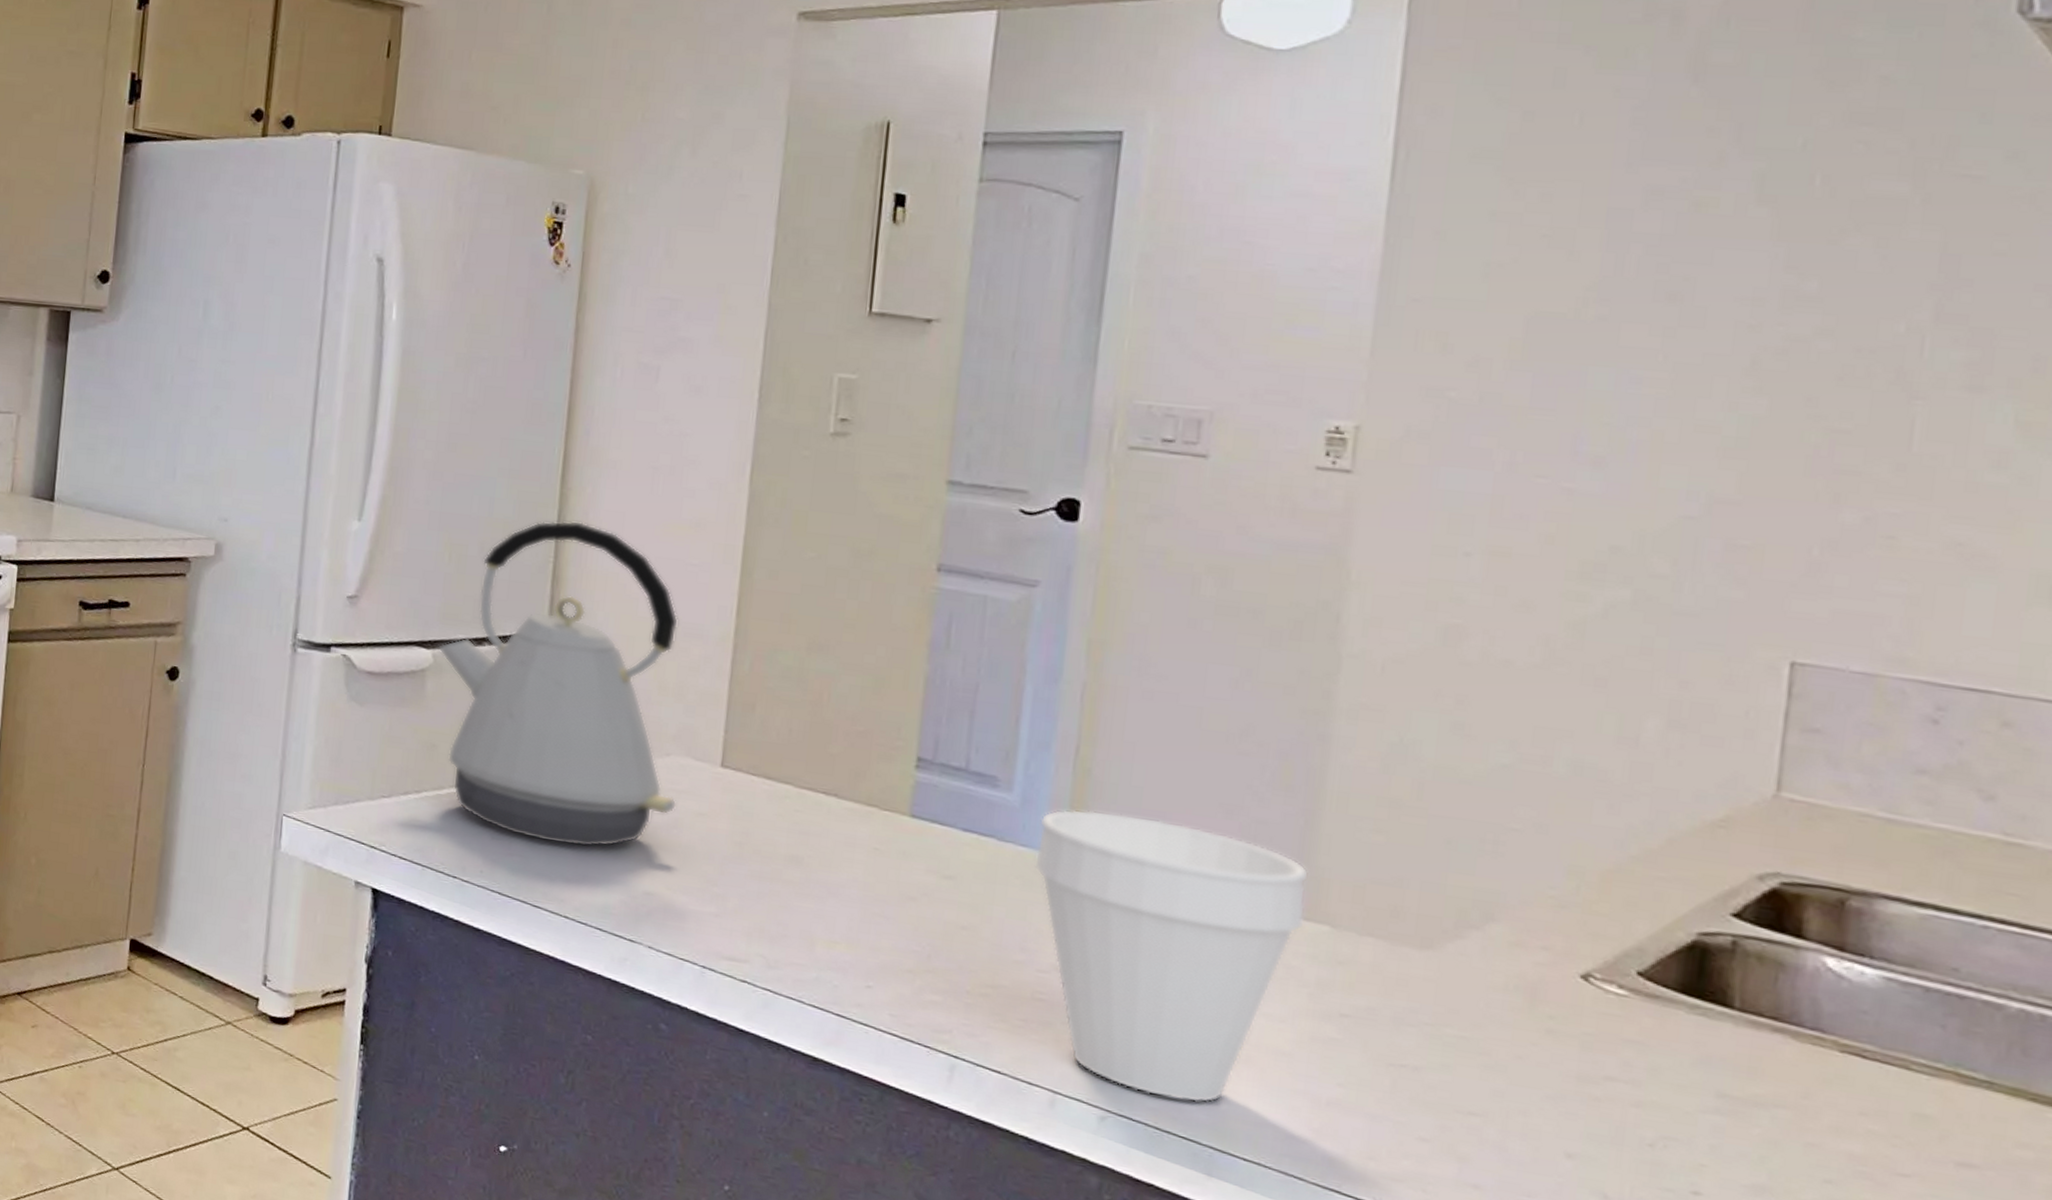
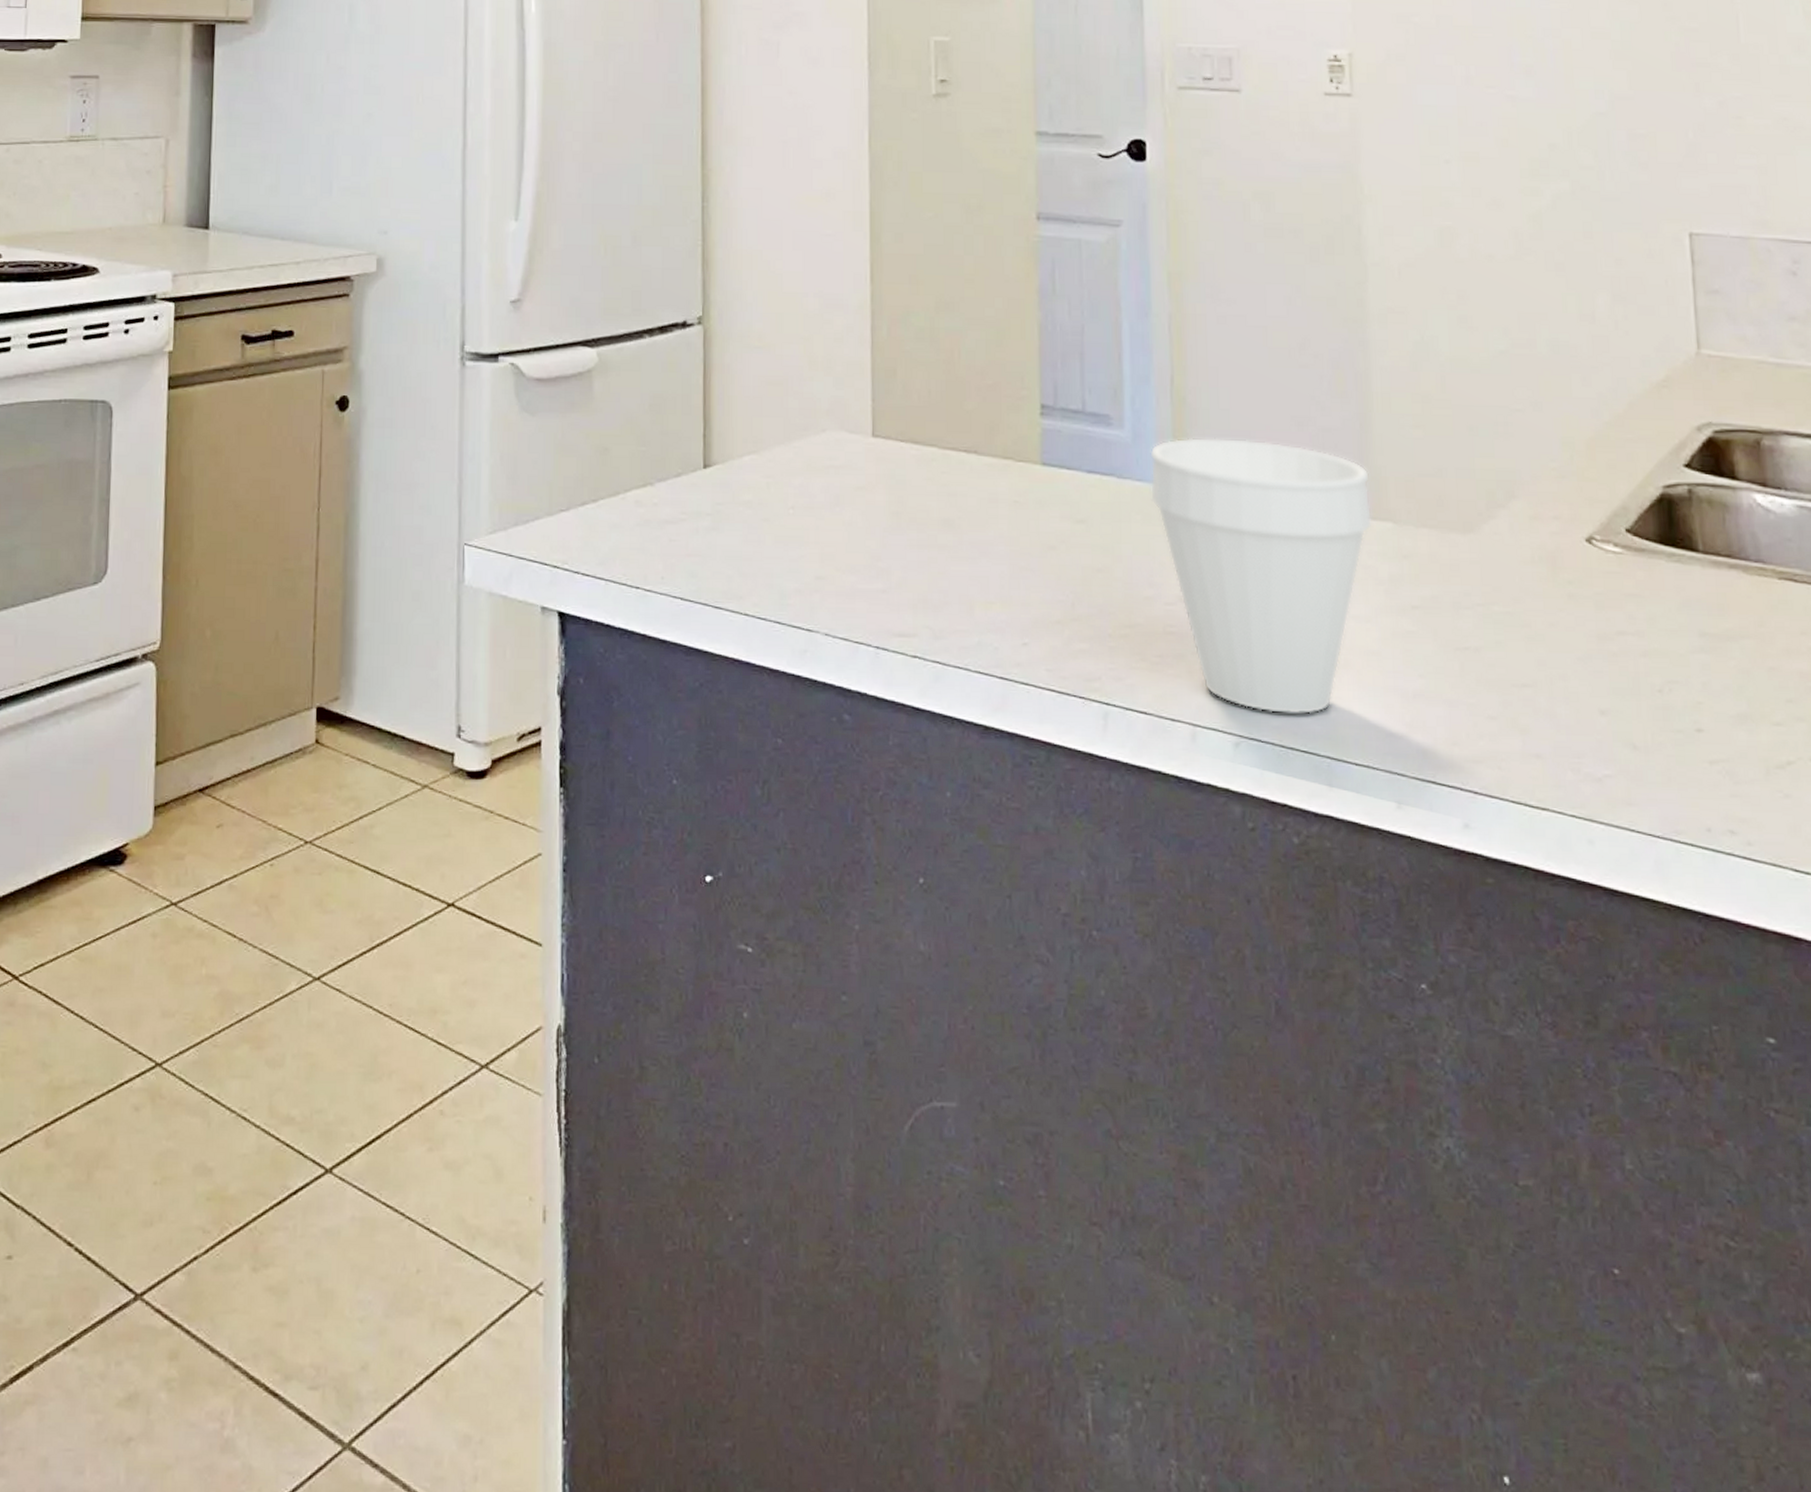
kettle: present [438,520,678,848] -> none [602,201,837,538]

